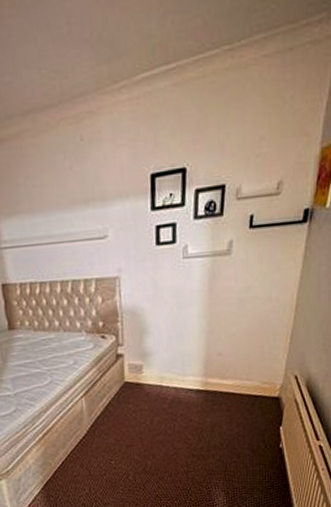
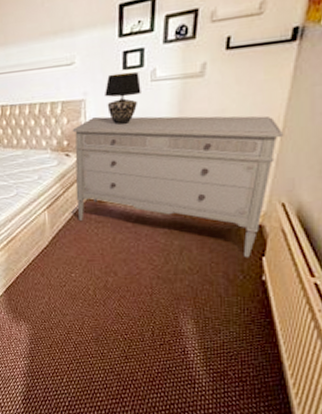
dresser: none [107,294,297,429] -> present [72,115,284,258]
table lamp: none [139,247,174,305] -> present [105,71,141,126]

